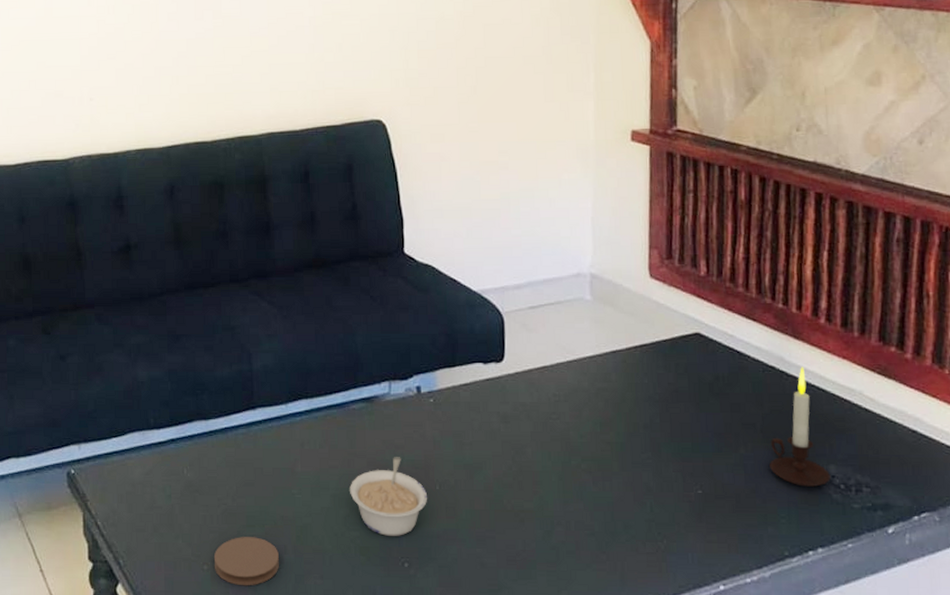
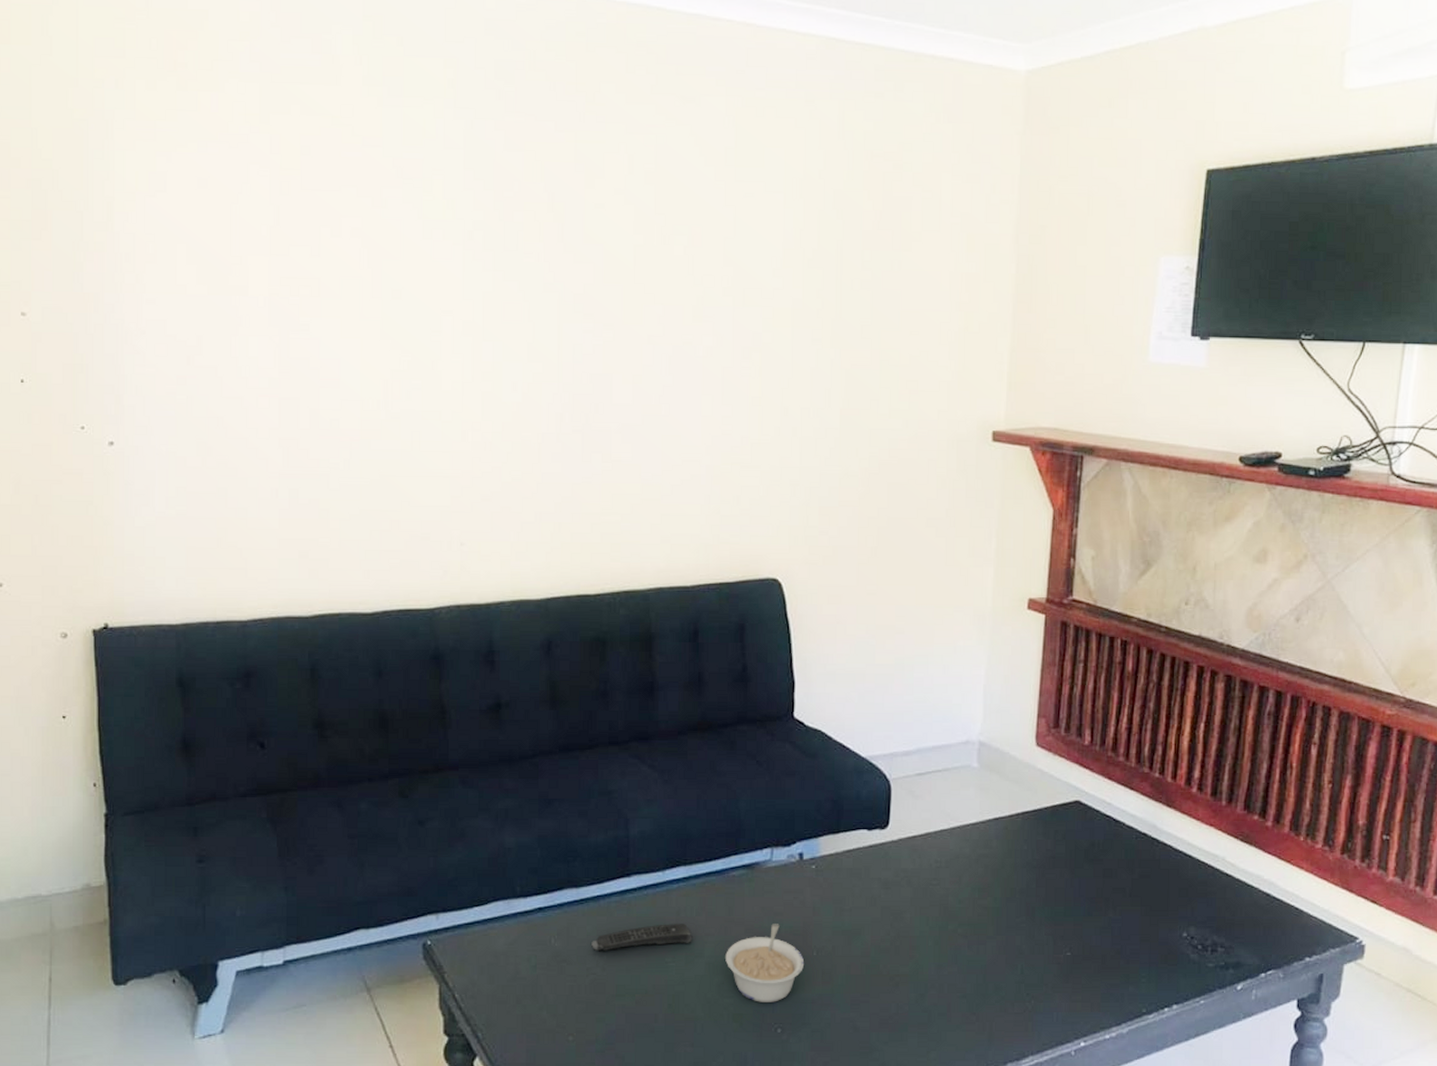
coaster: present [213,537,279,586] -> none [579,1006,649,1056]
remote control: none [221,456,317,481] -> present [591,924,693,950]
candle: present [769,367,831,487] -> none [1135,834,1190,948]

